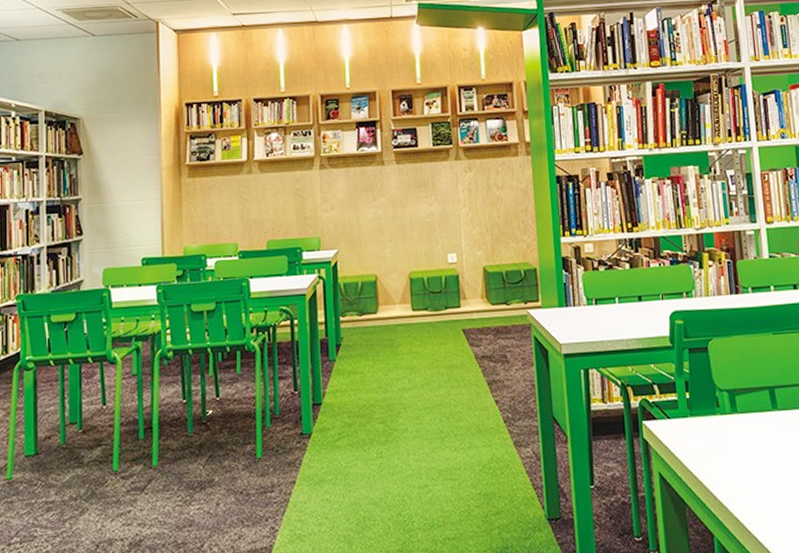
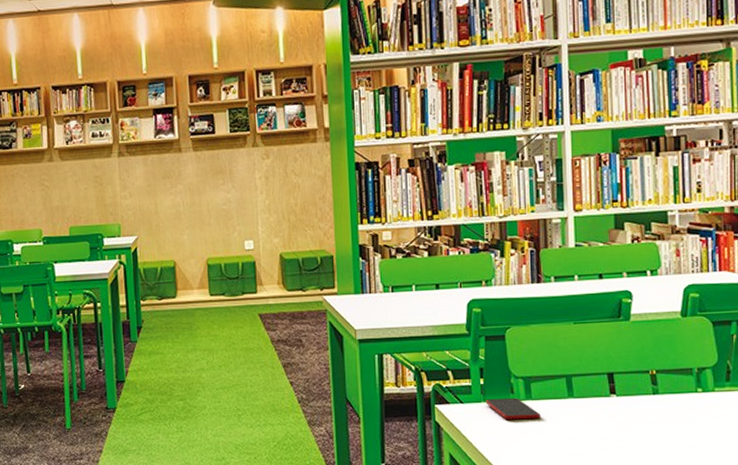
smartphone: none [692,411,747,435] -> present [485,397,541,420]

